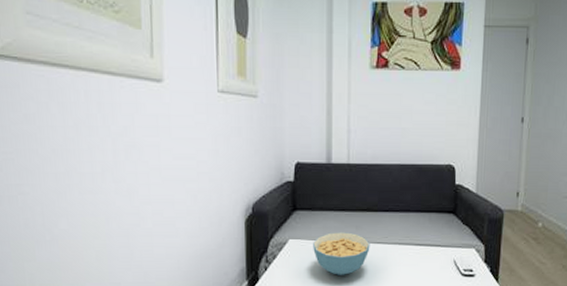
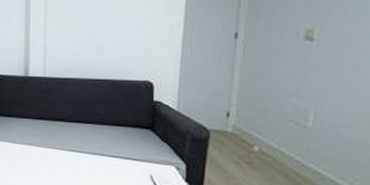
cereal bowl: present [313,232,370,275] -> none [12,137,64,177]

